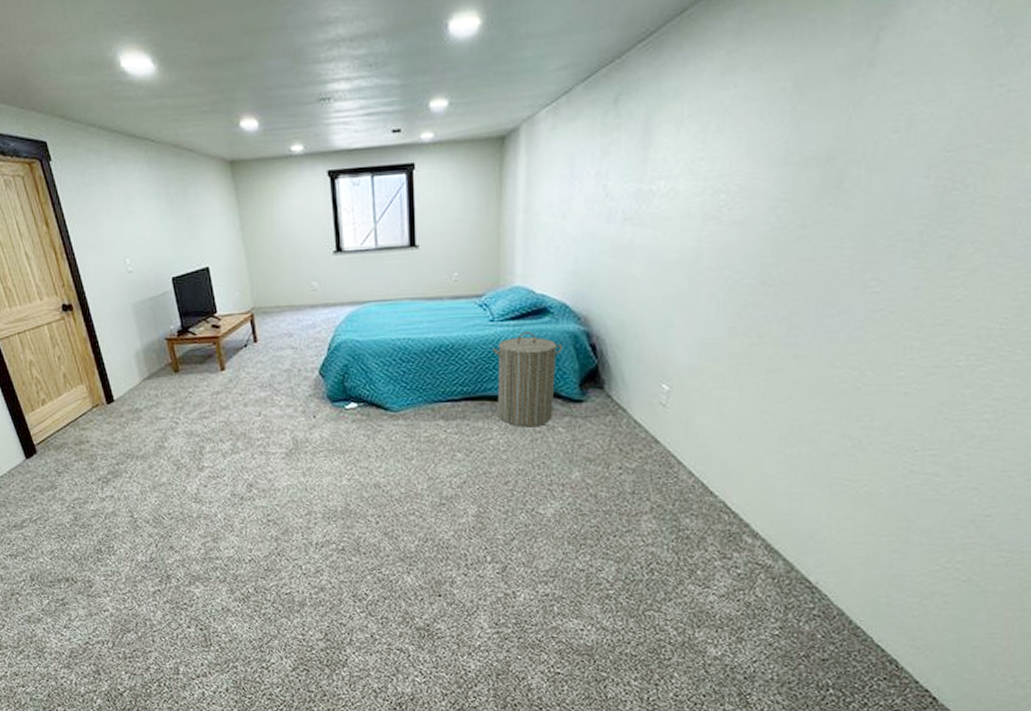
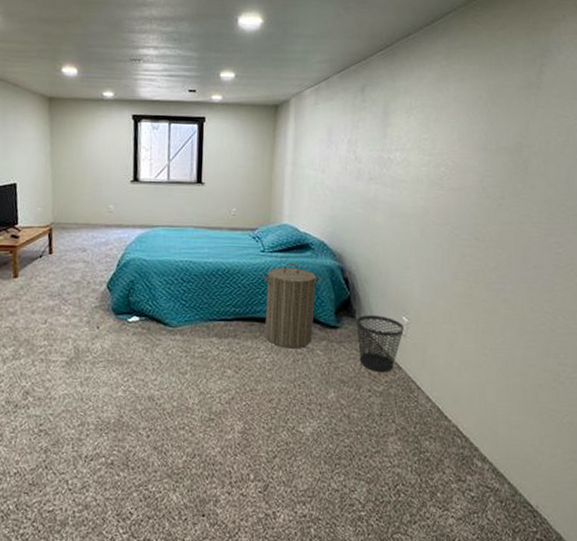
wastebasket: none [606,384,663,448] -> present [357,315,404,373]

